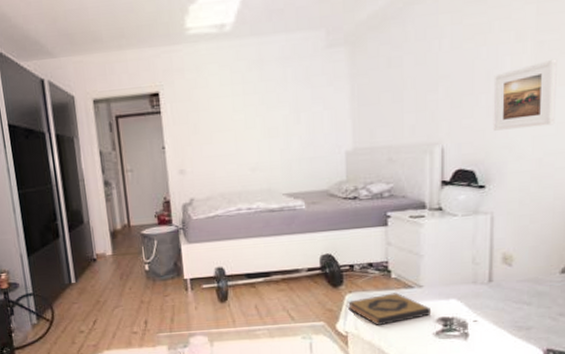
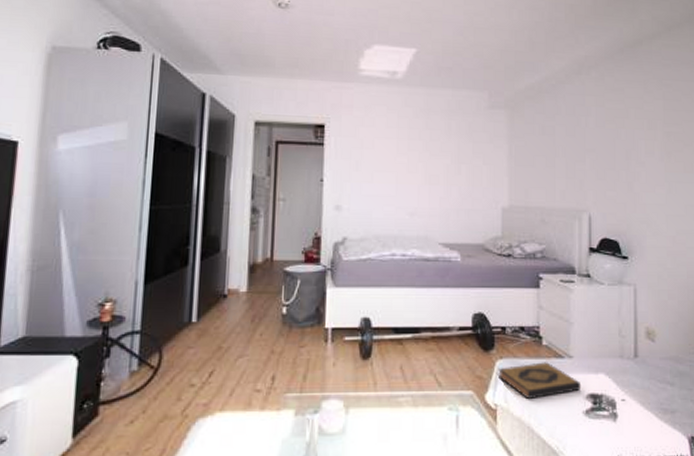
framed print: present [493,58,557,131] -> none [632,148,684,207]

